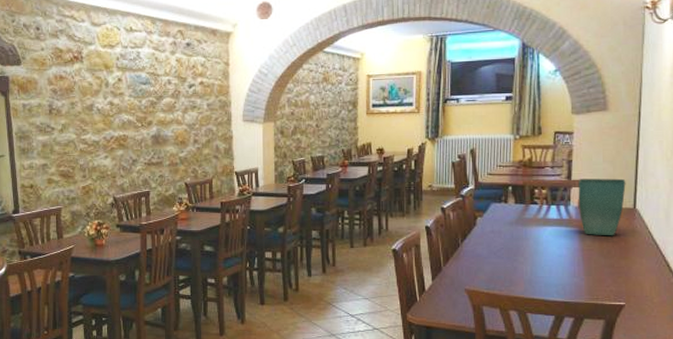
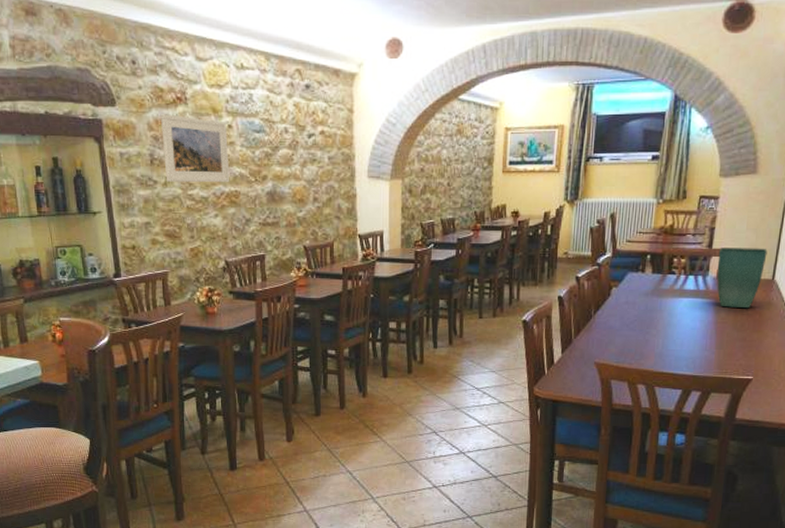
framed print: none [60,71,119,129] -> present [161,114,230,183]

